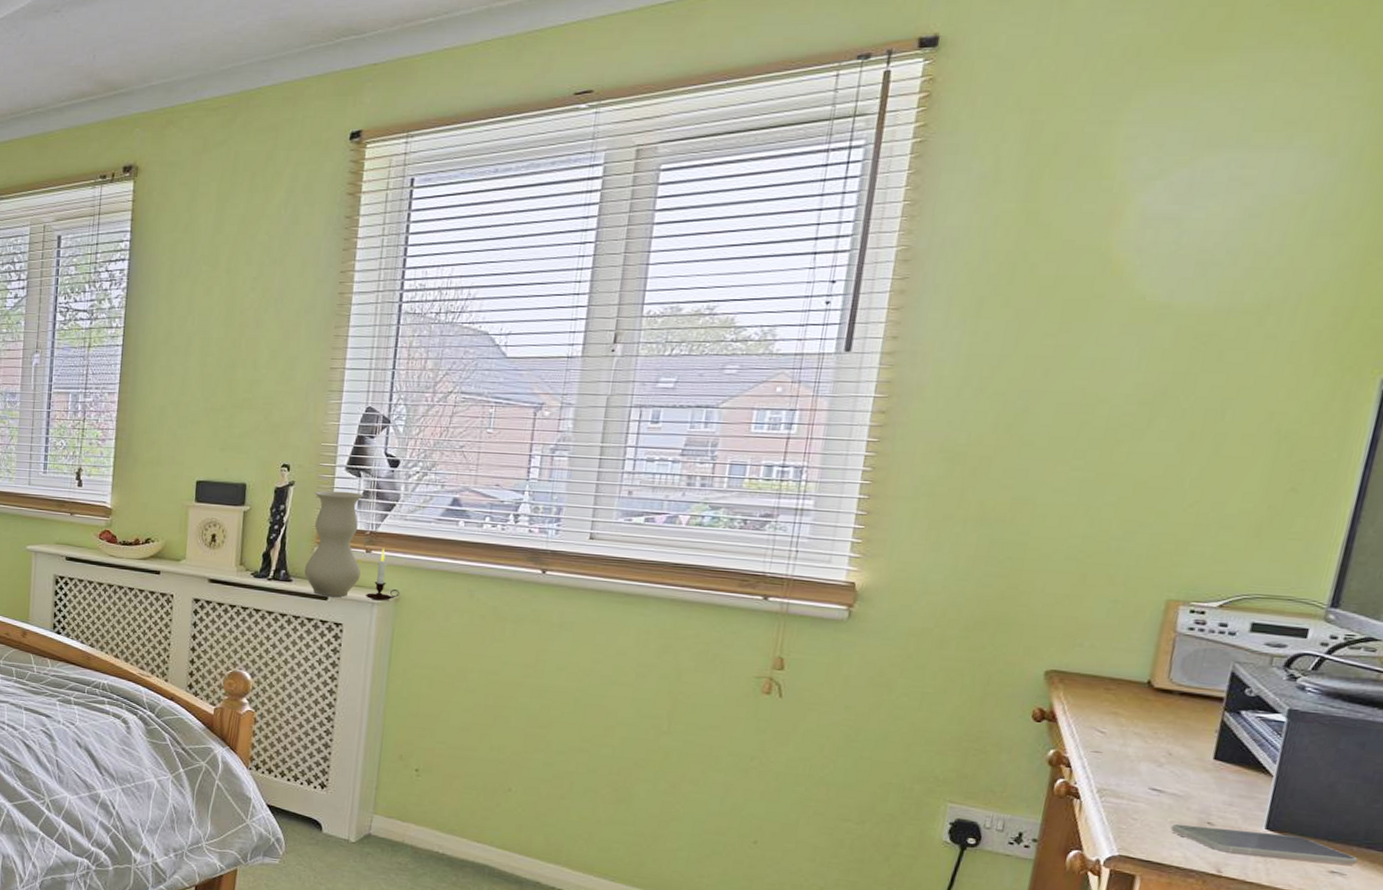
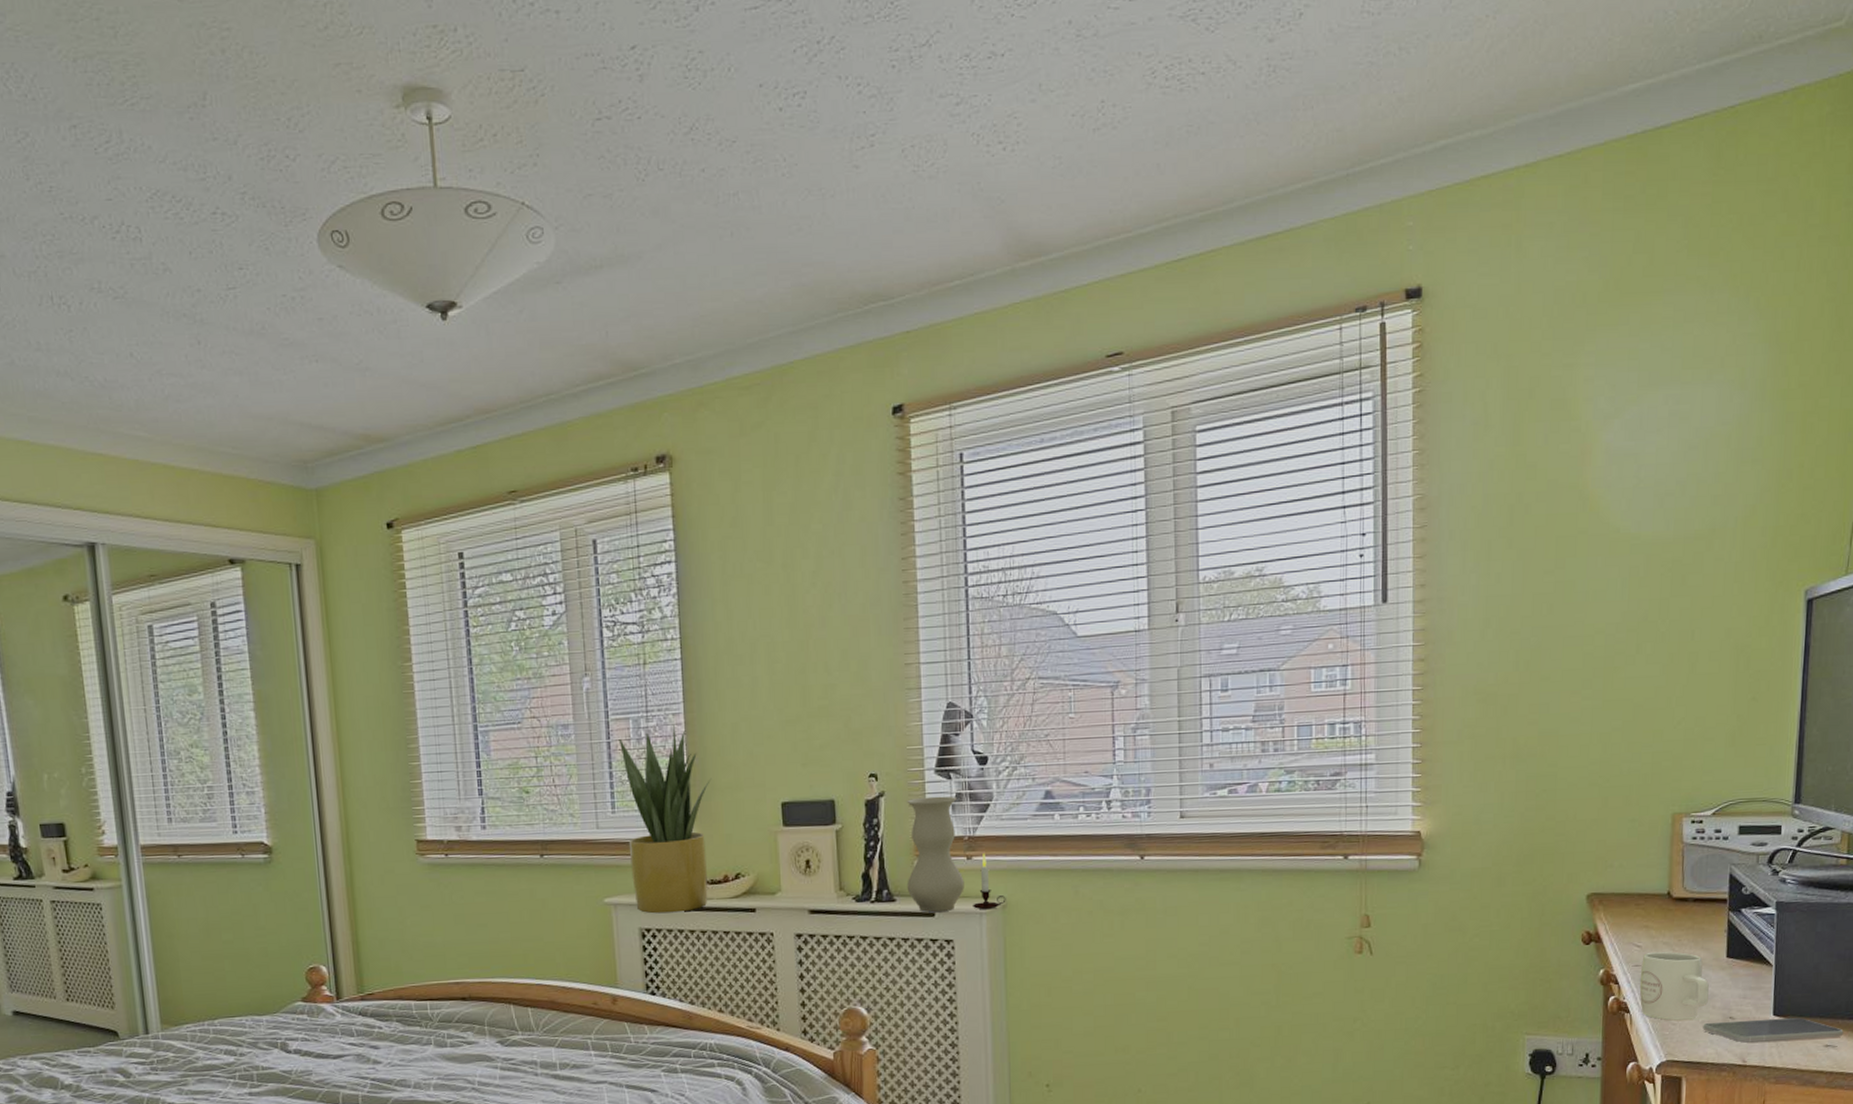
planter: none [53,402,136,566] -> present [618,724,712,914]
mug: none [1095,740,1186,818] -> present [1639,952,1709,1021]

